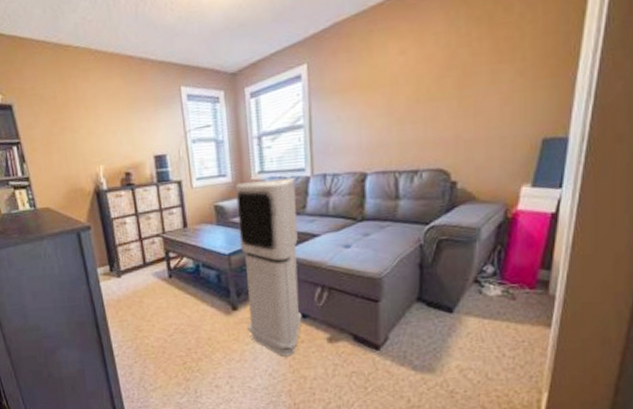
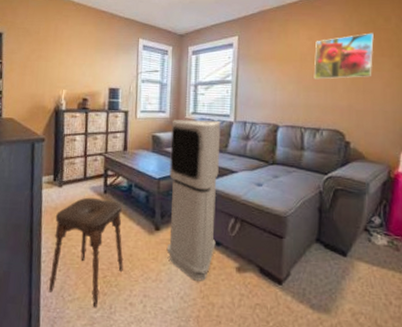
stool: none [120,284,203,393] -> present [49,197,124,307]
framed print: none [408,31,489,108] -> present [313,33,374,80]

